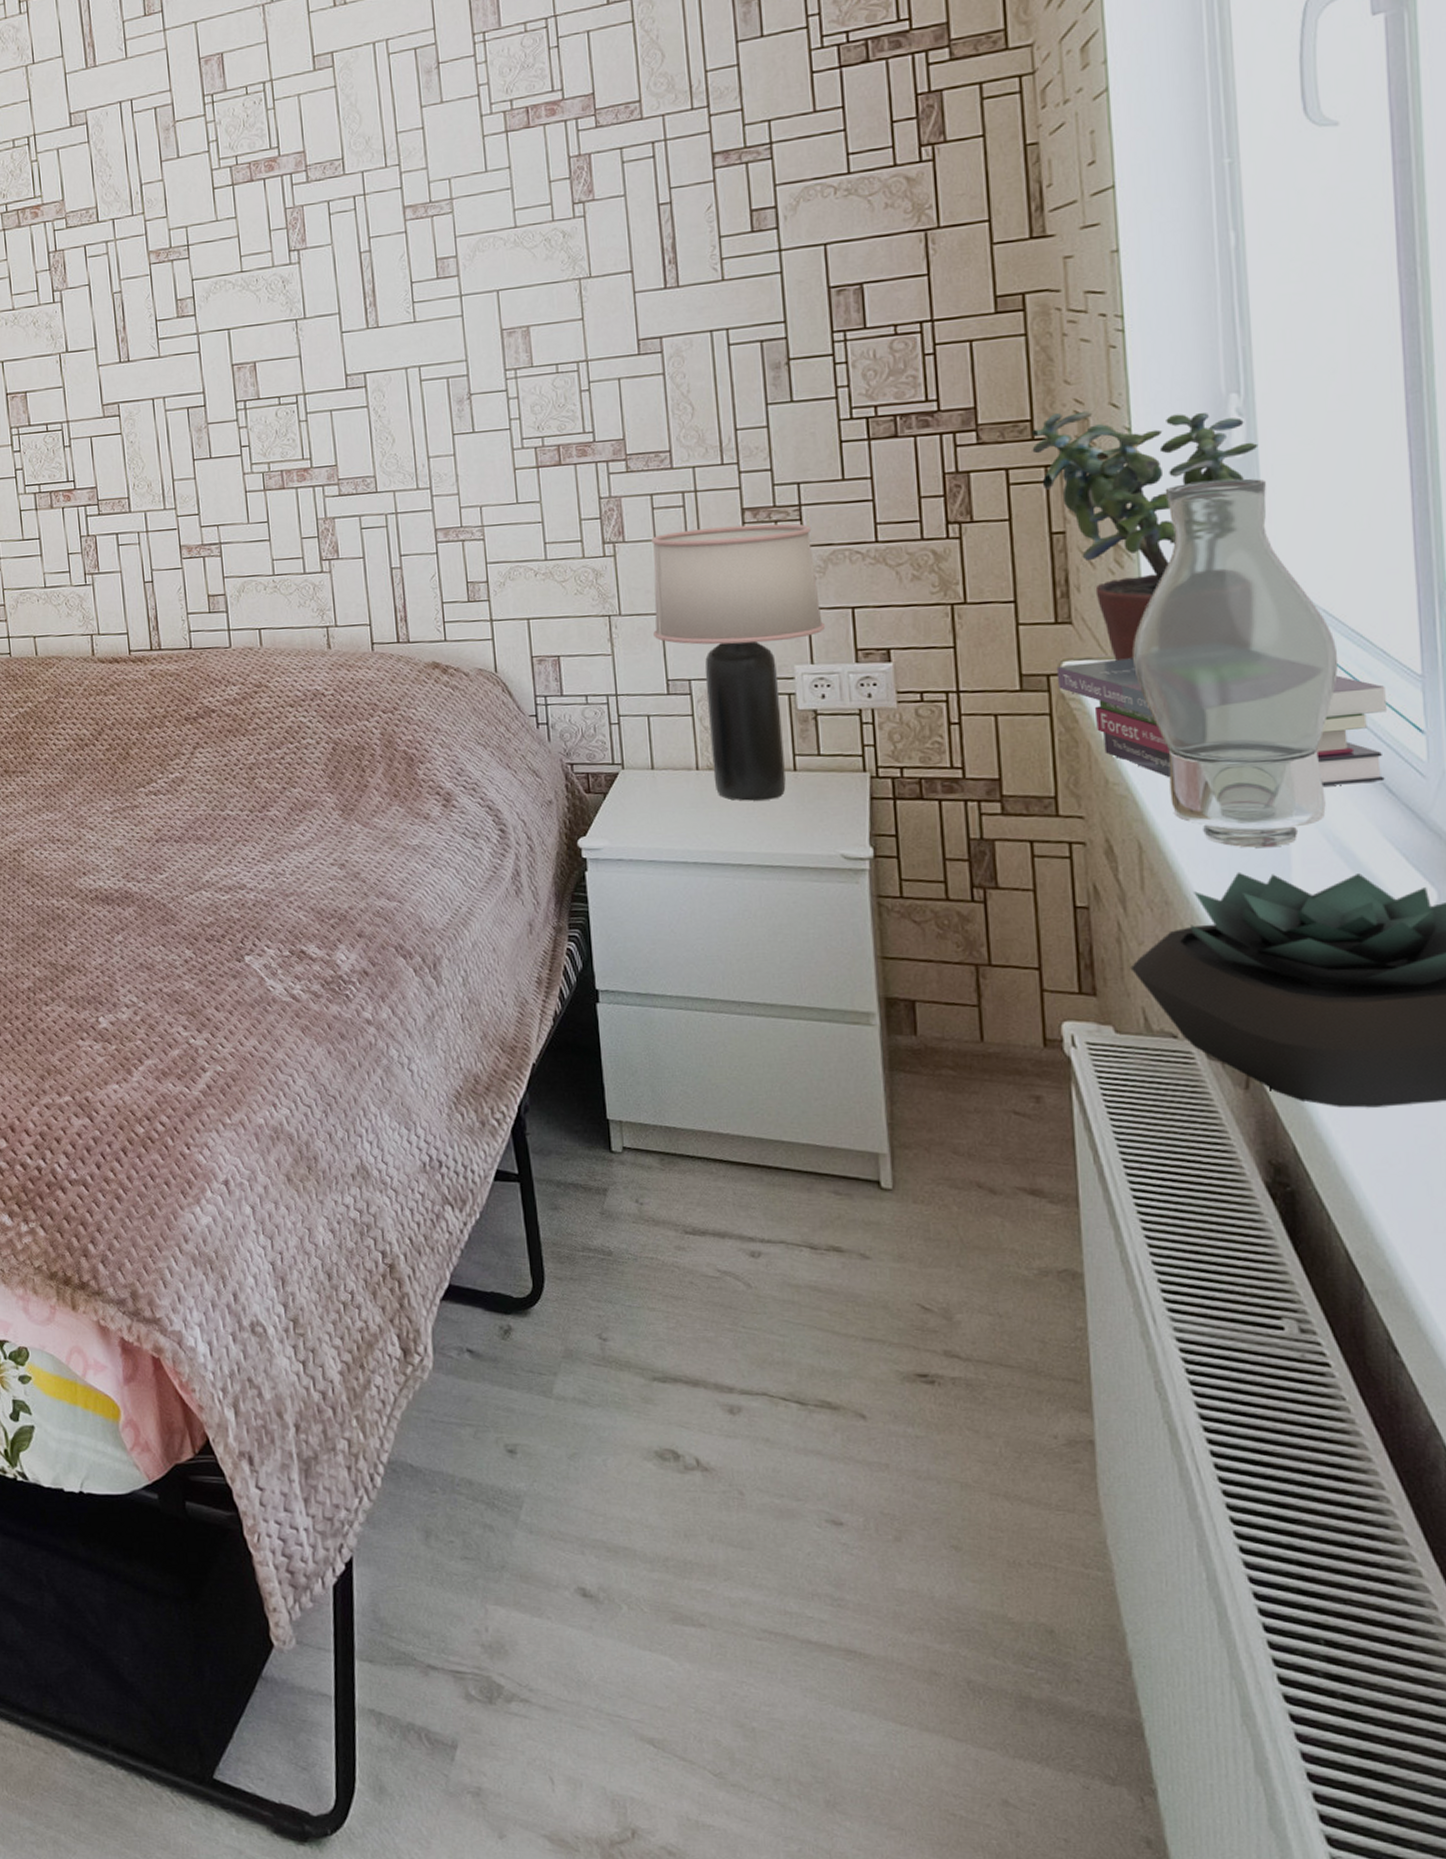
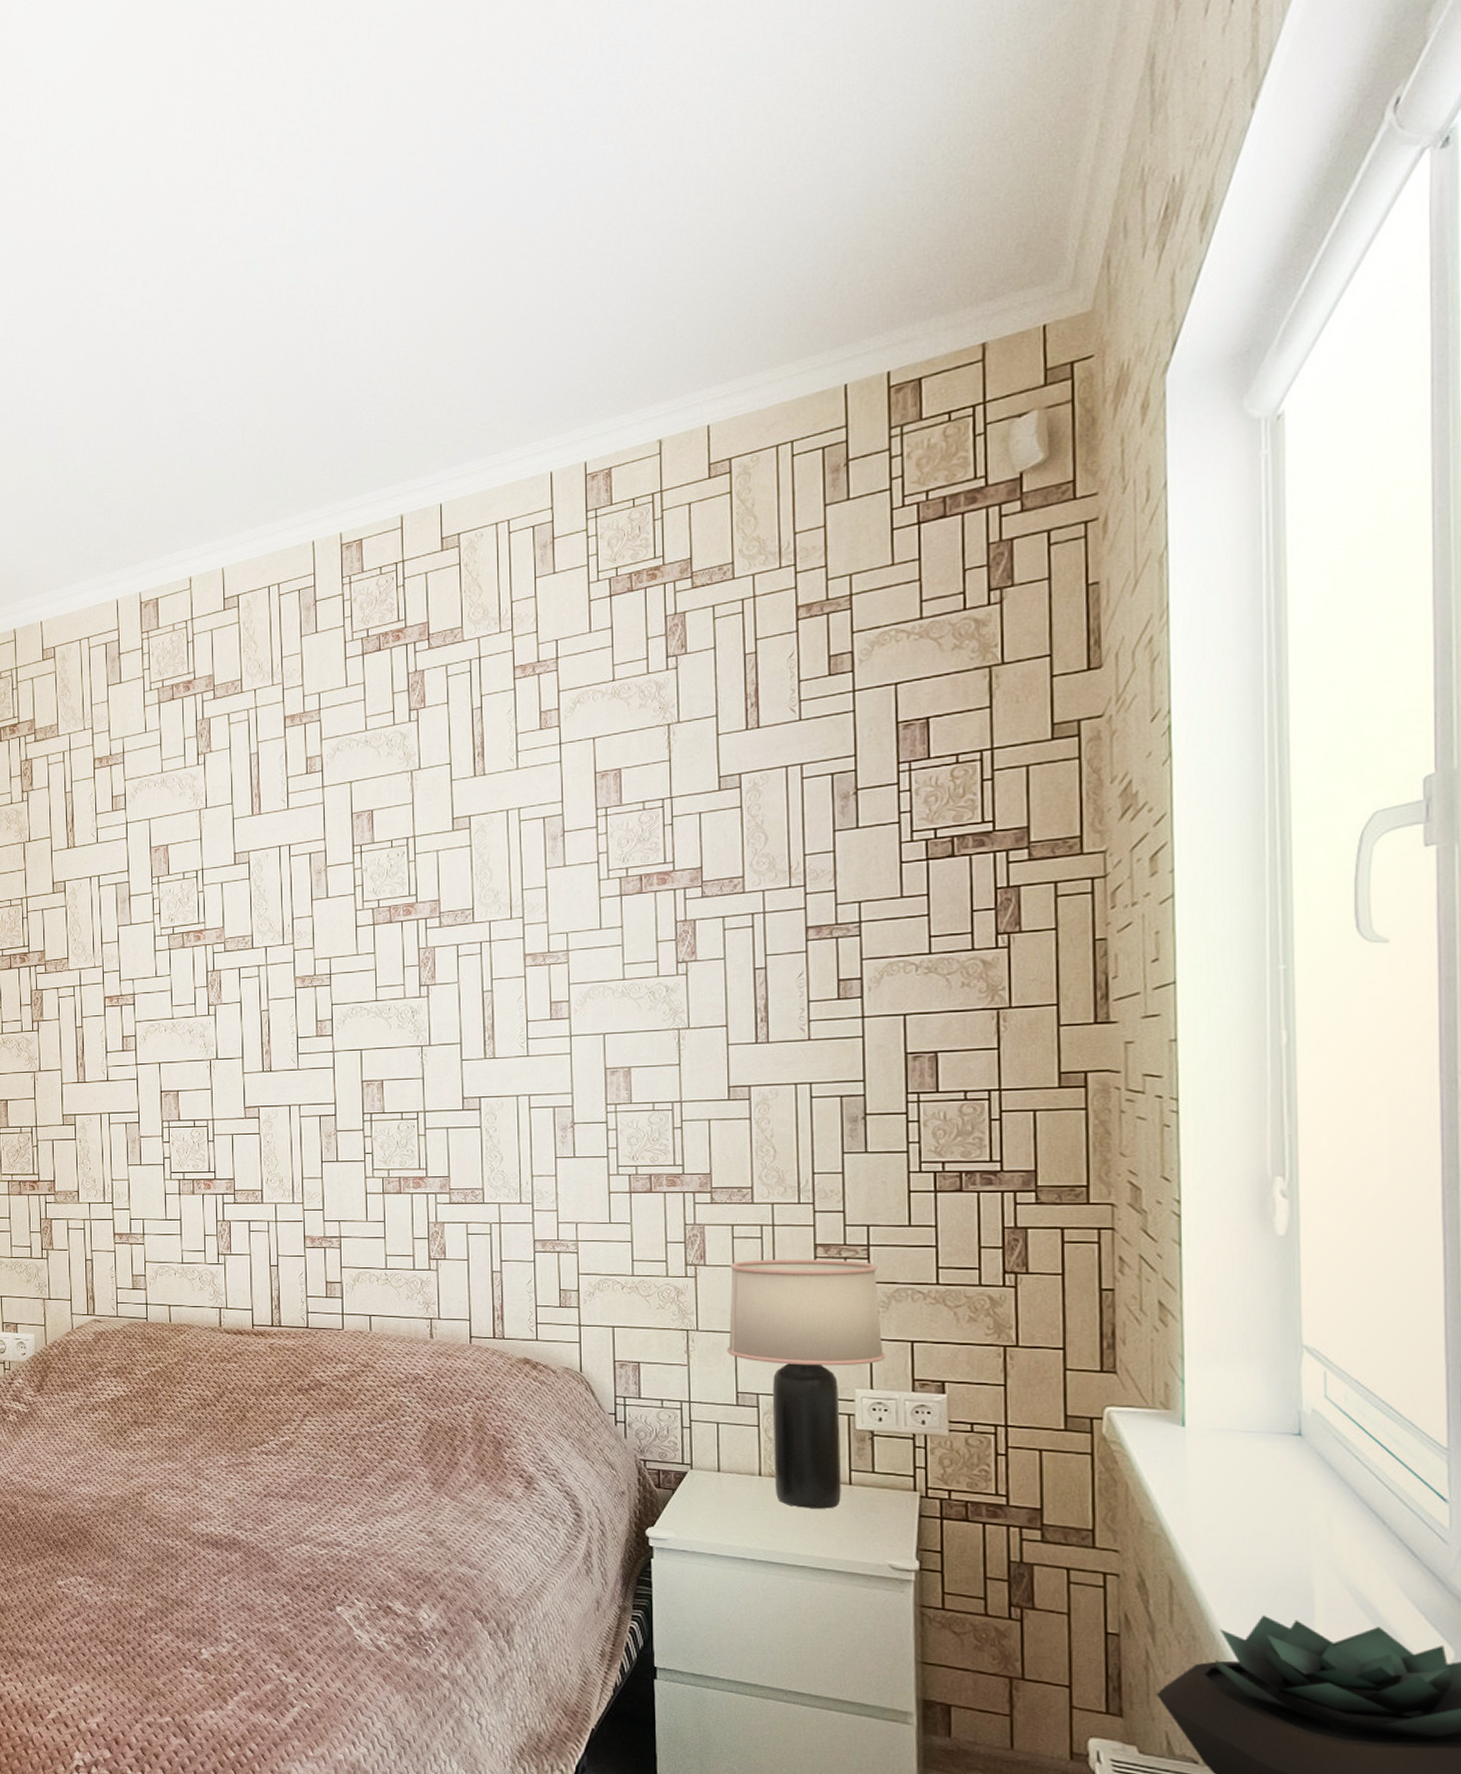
potted plant: present [1031,410,1259,661] -> none [1086,1181,1300,1411]
books: present [1056,658,1387,786] -> none [1099,1409,1412,1544]
vase: present [1132,478,1339,848] -> none [1173,1254,1368,1595]

